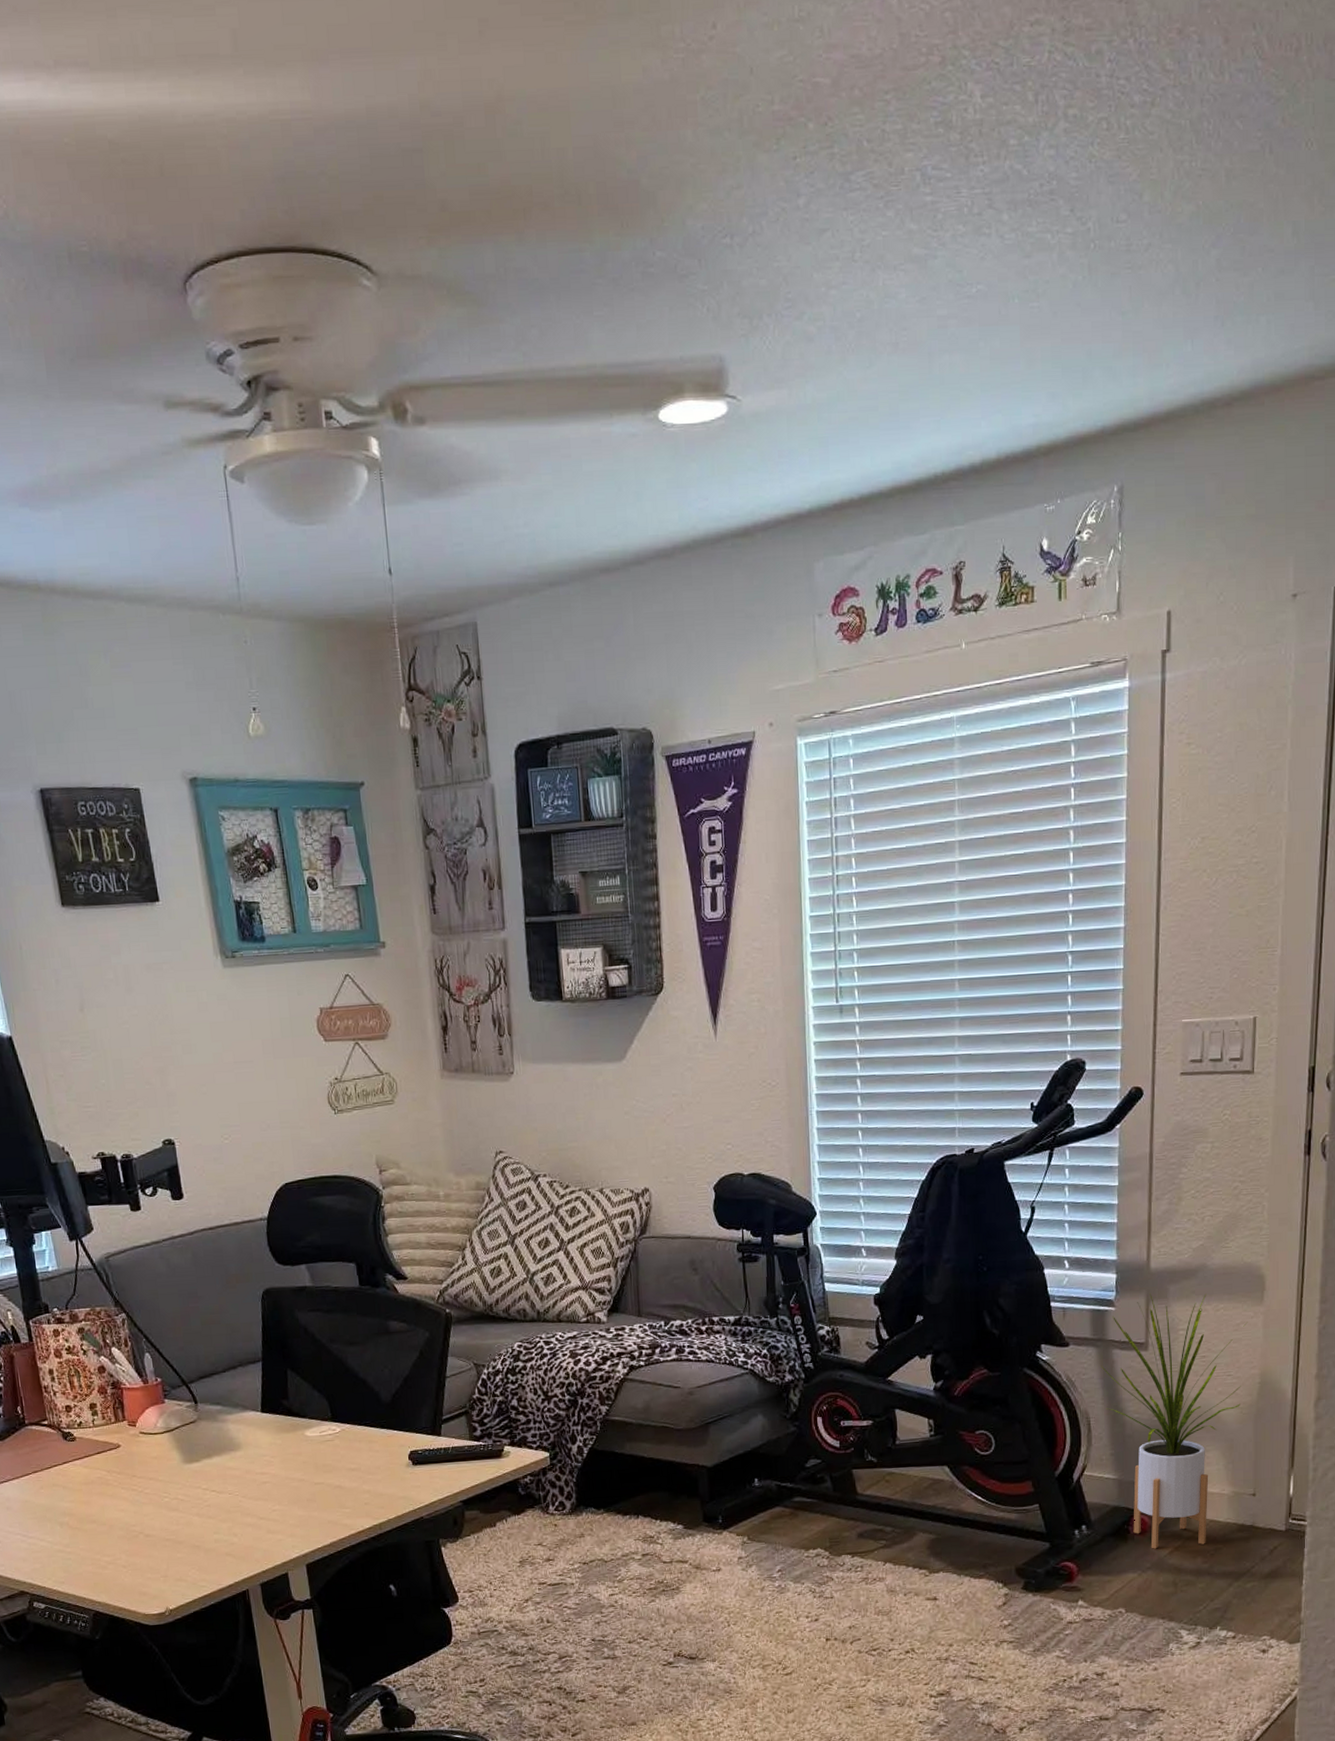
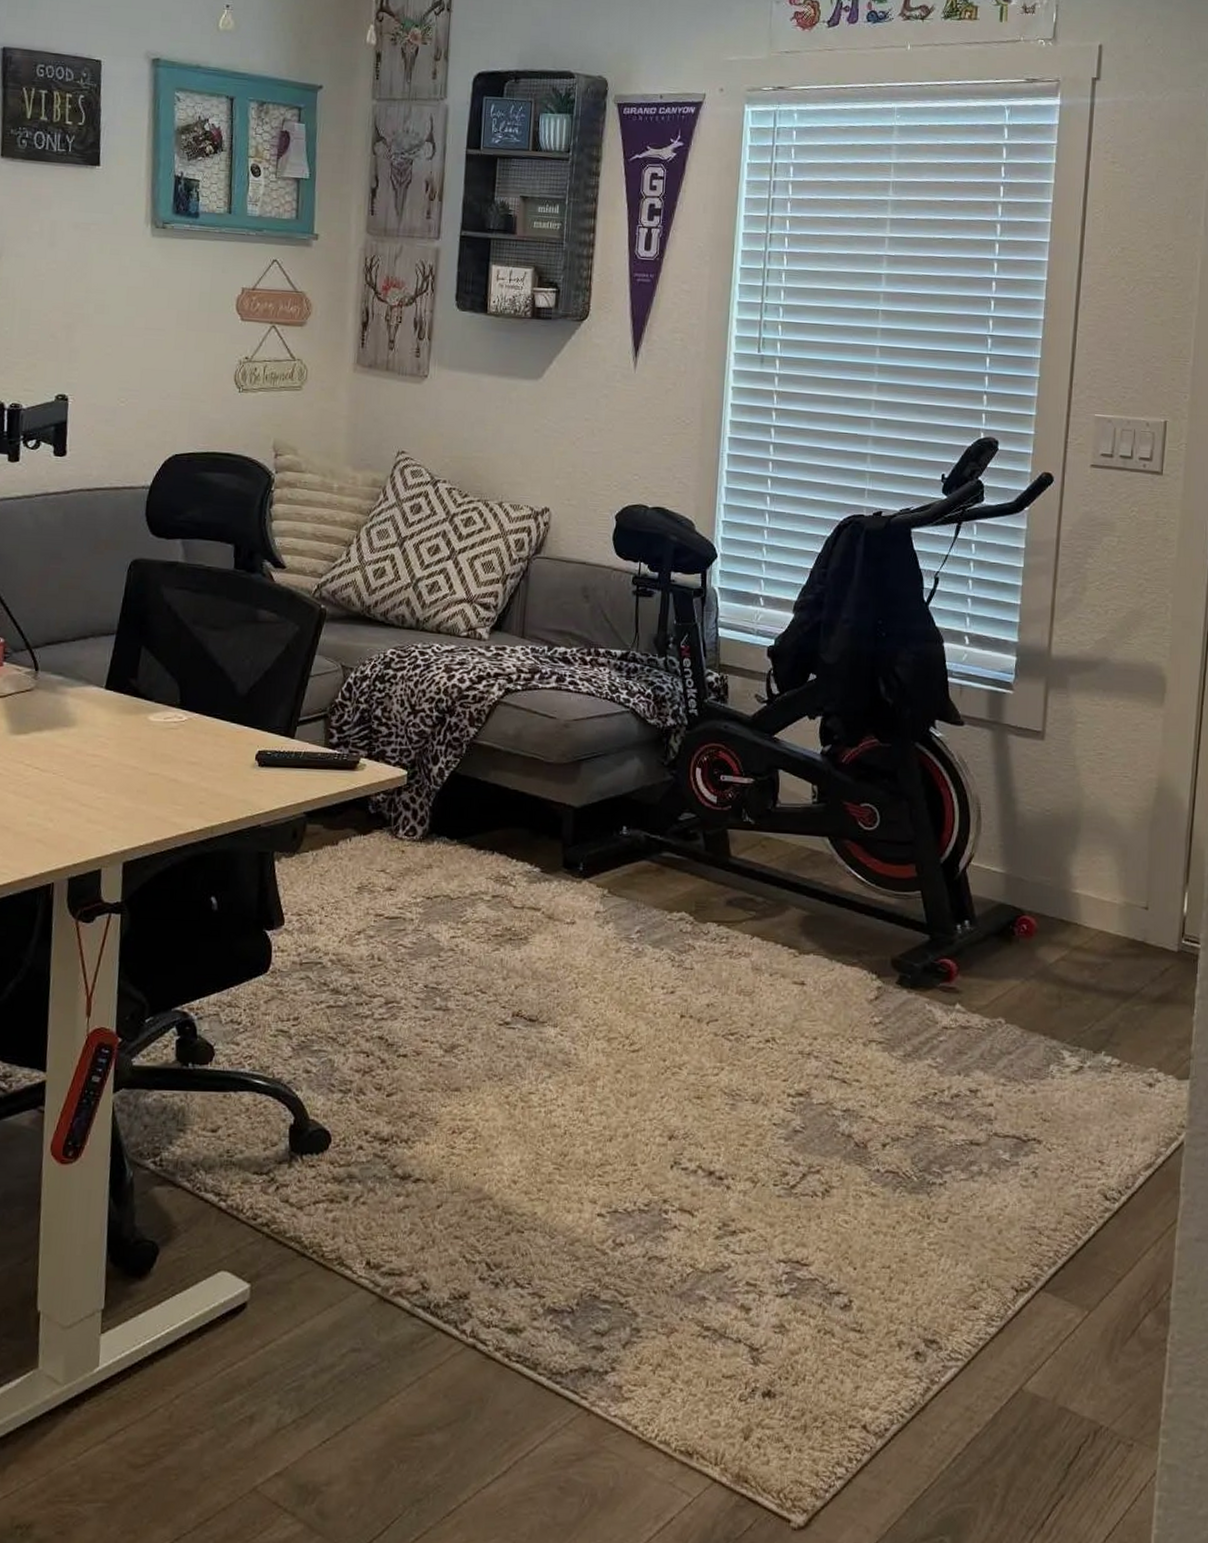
house plant: present [1101,1293,1248,1549] -> none [995,680,1147,957]

